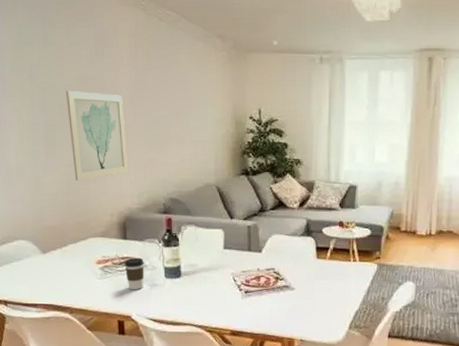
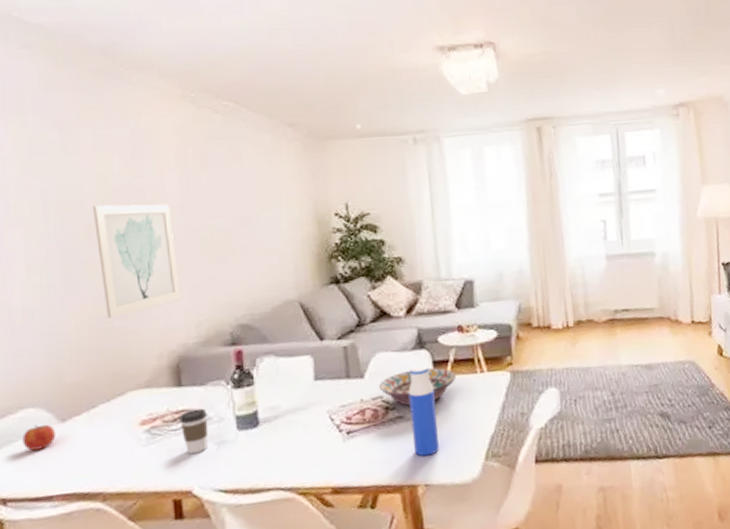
fruit: none [17,253,40,271] -> present [22,424,56,451]
decorative bowl: none [273,251,334,279] -> present [379,368,457,406]
water bottle: none [294,249,315,319] -> present [408,365,439,457]

